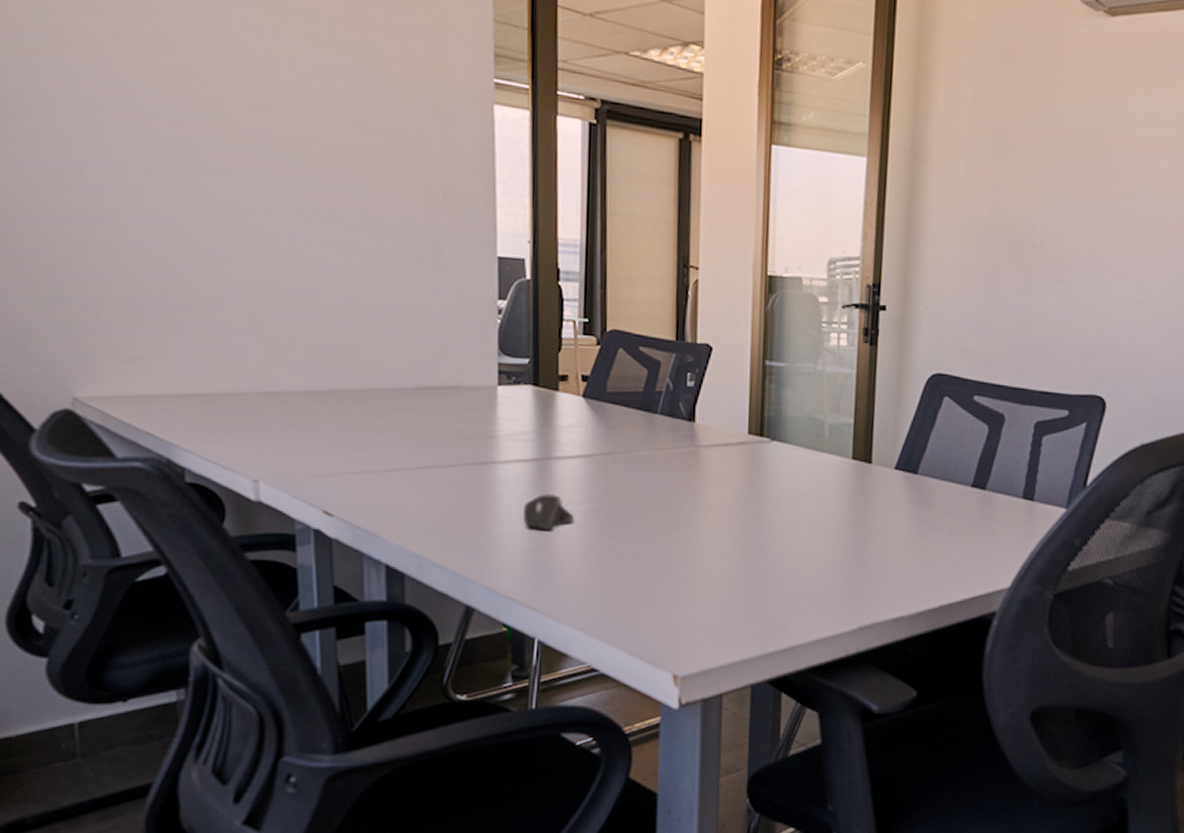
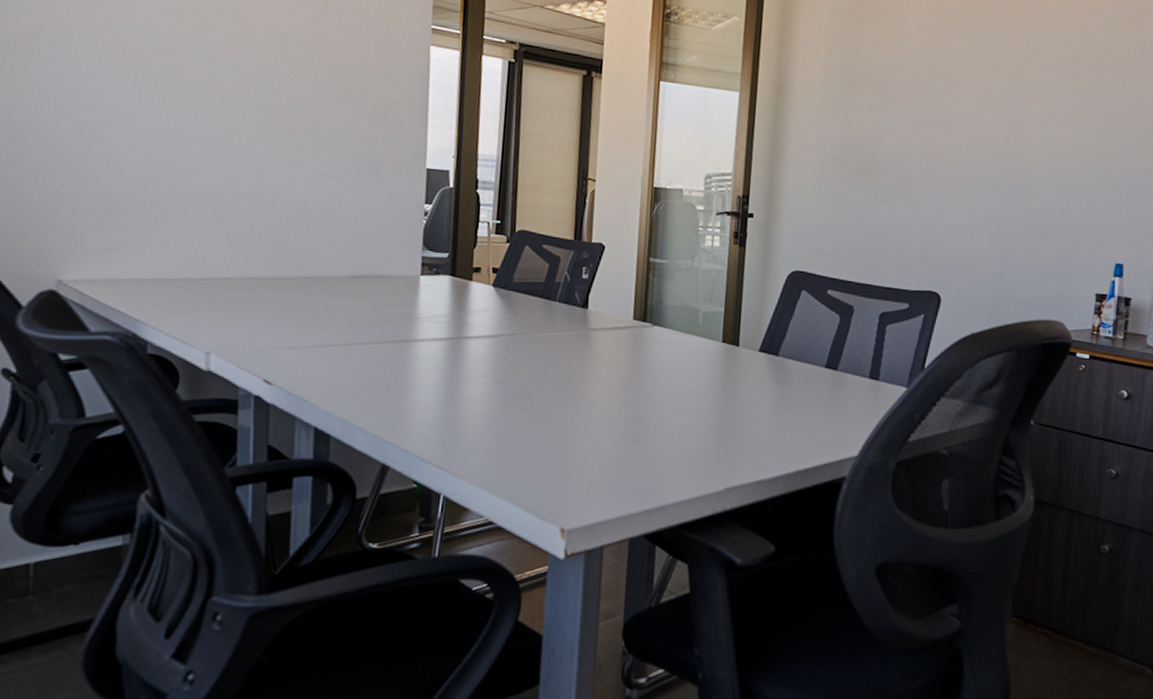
computer mouse: present [524,494,573,531] -> none [437,368,480,400]

